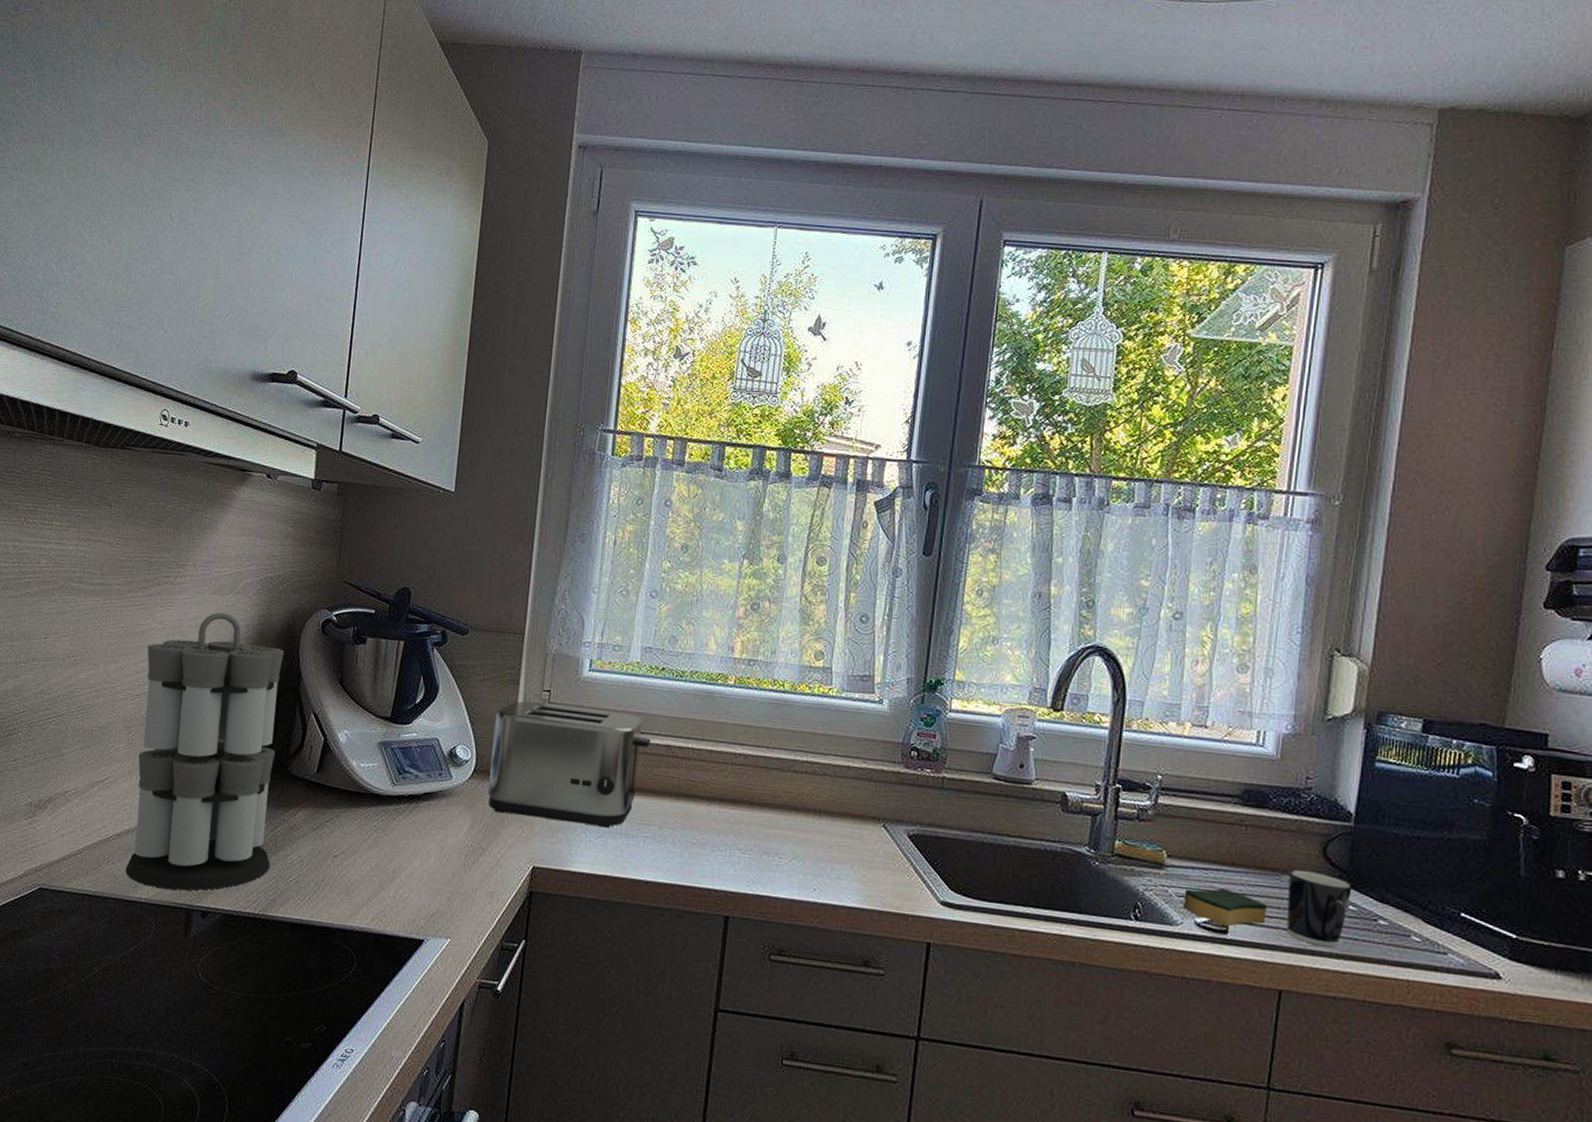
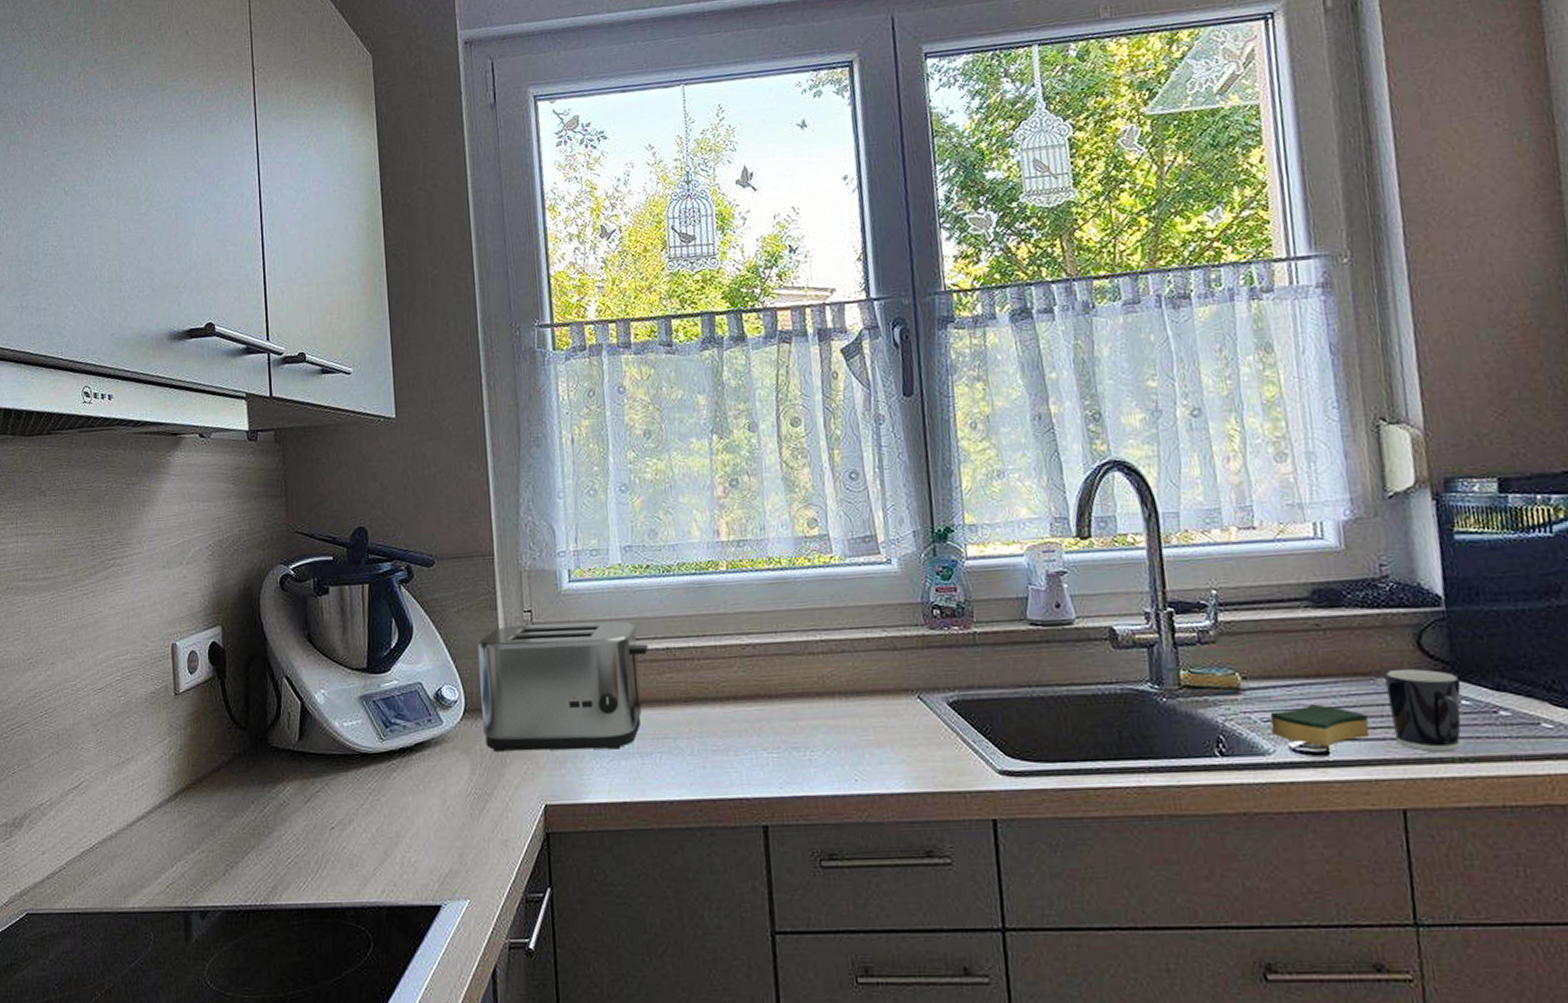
spice rack: present [125,612,284,891] -> none [103,586,265,893]

